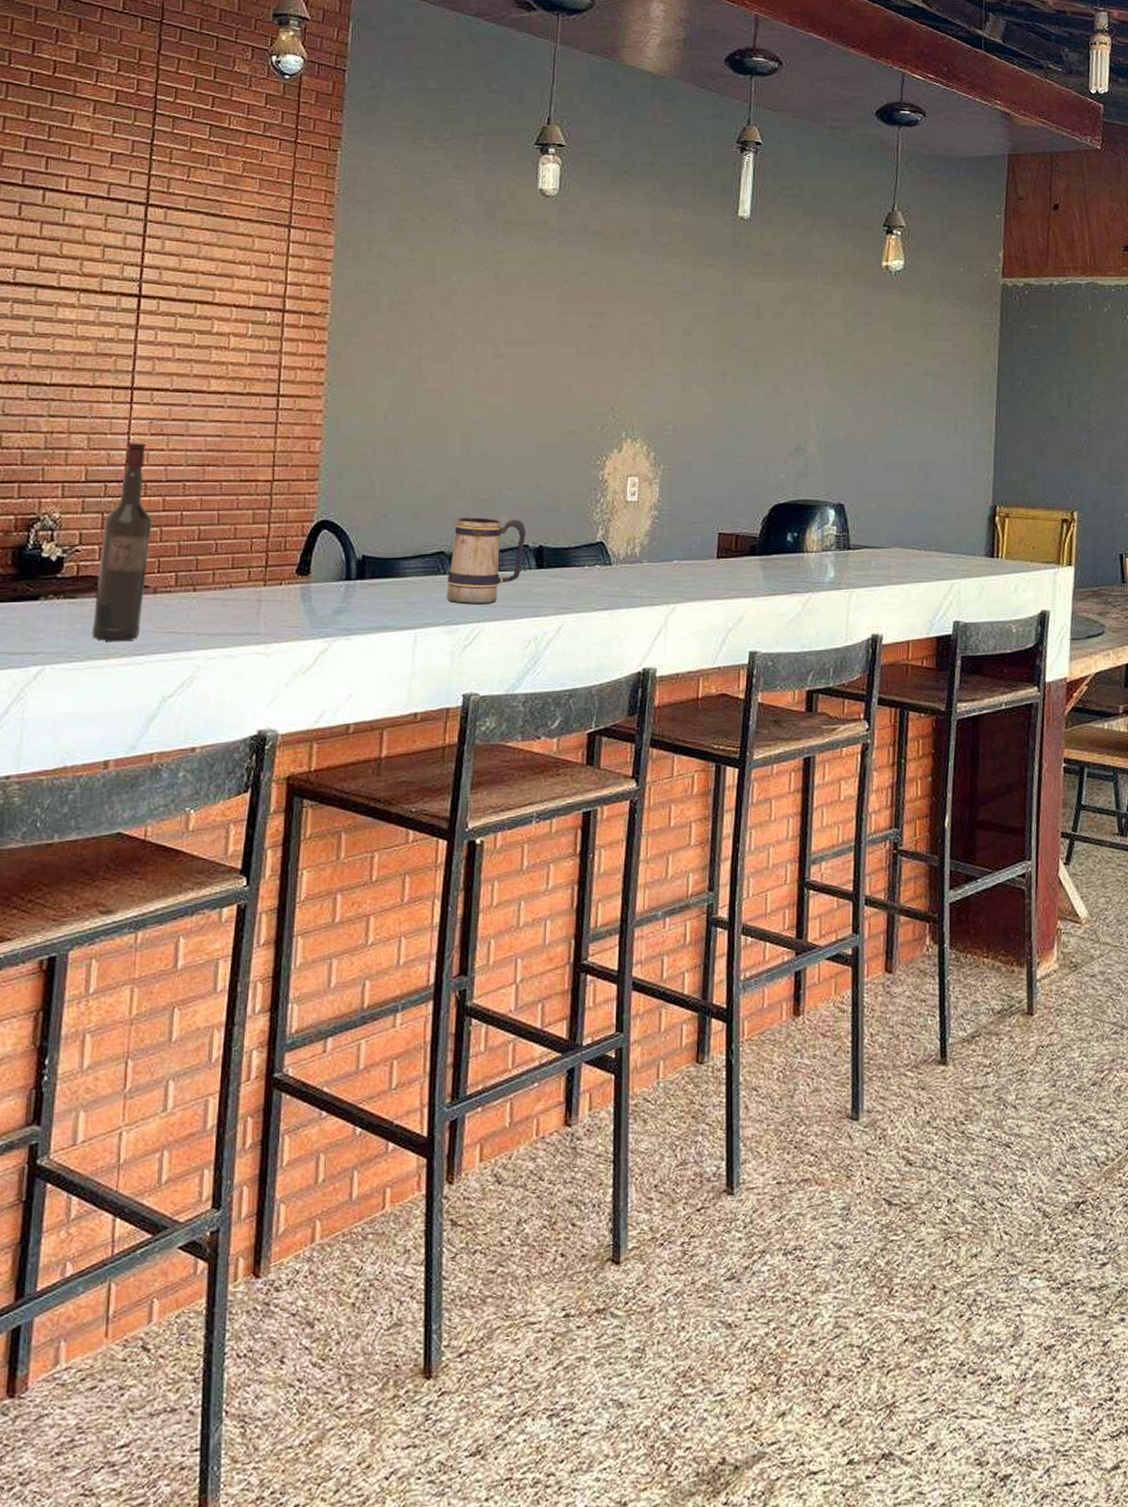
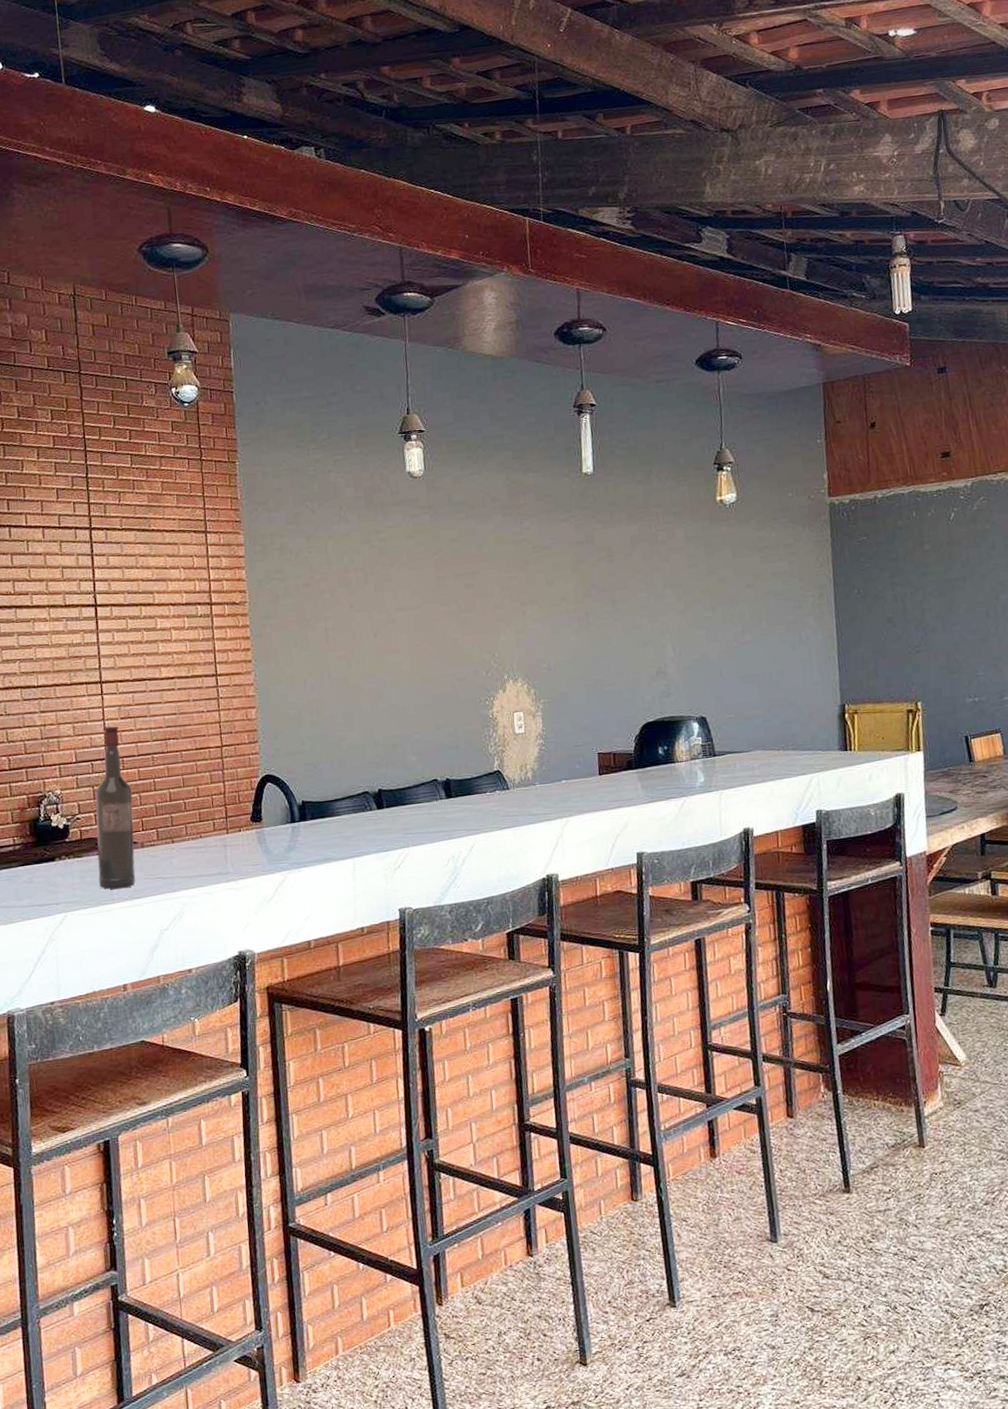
beer mug: present [446,517,526,606] -> none [373,758,434,835]

